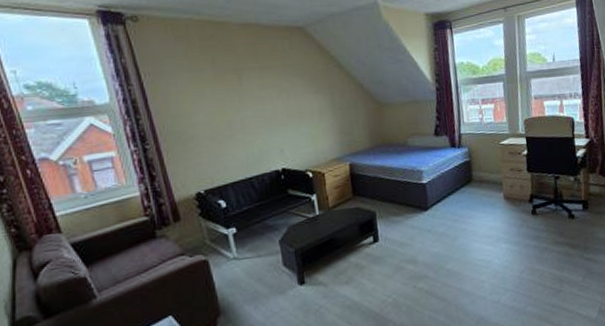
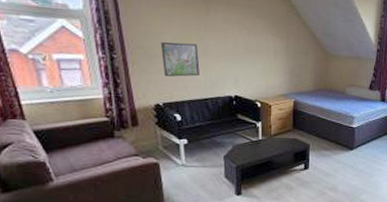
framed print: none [194,118,240,161] -> present [160,42,200,77]

